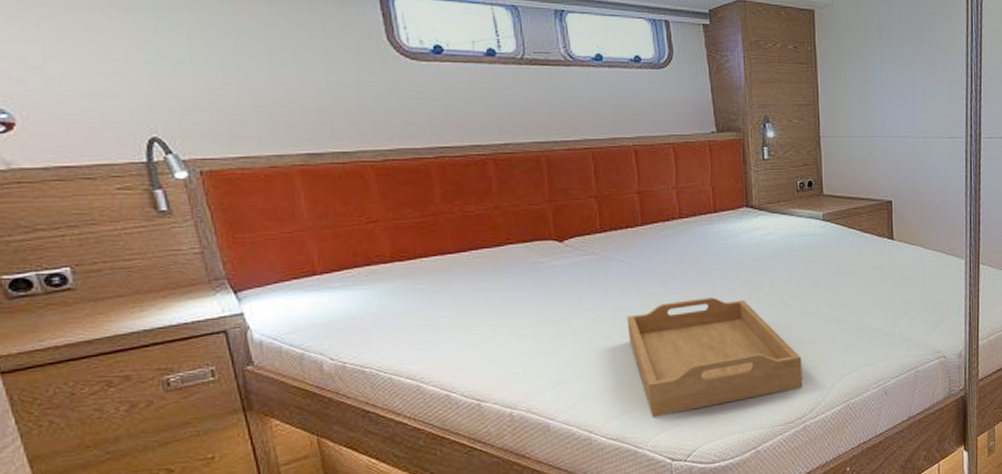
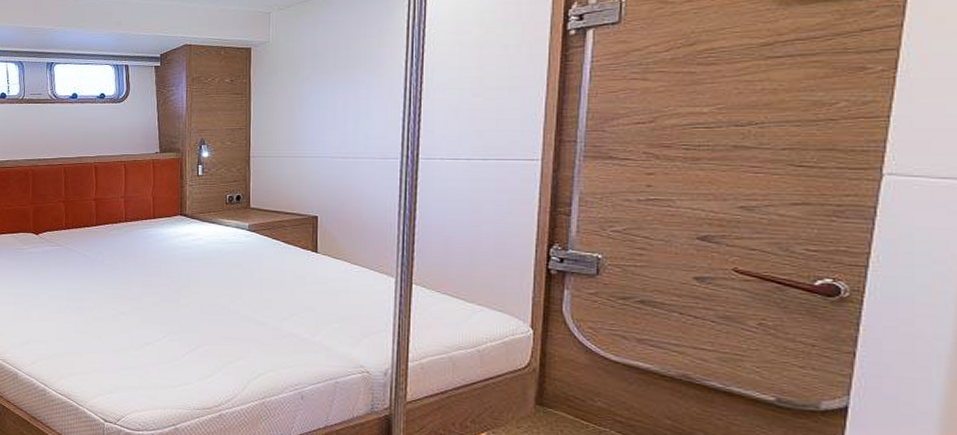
serving tray: present [627,297,803,417] -> none [79,288,222,383]

